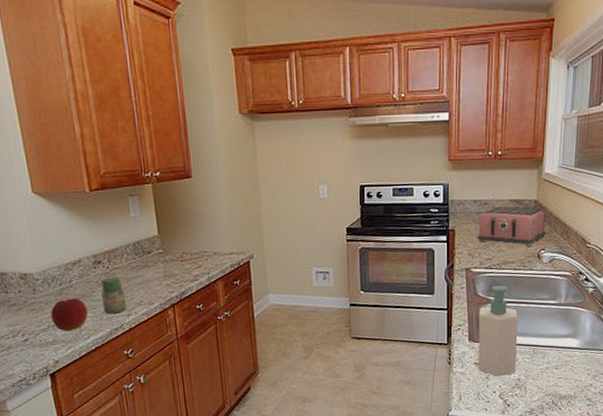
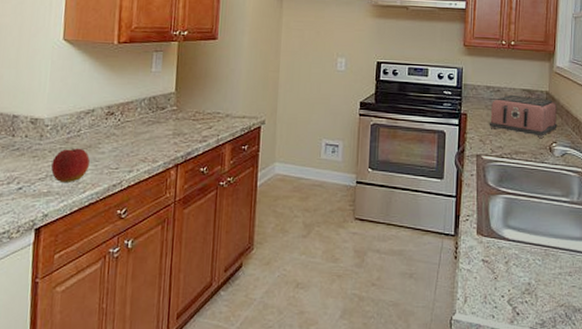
jar: present [101,277,127,314] -> none [106,130,132,169]
soap bottle: present [478,285,518,376] -> none [486,175,529,278]

